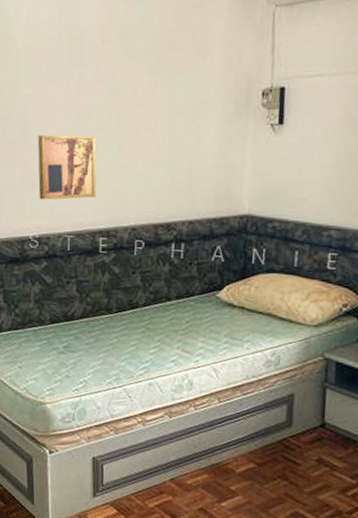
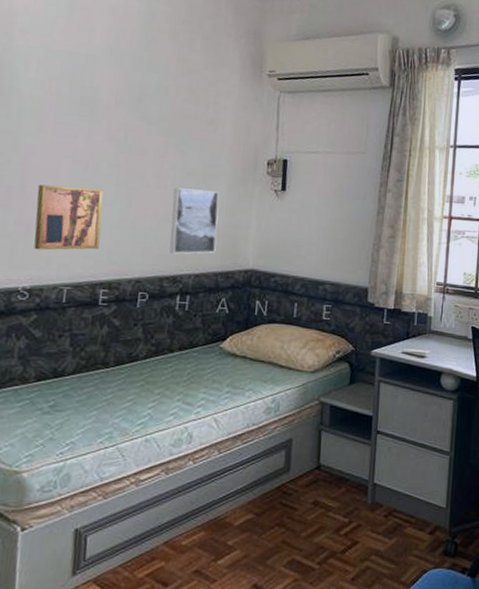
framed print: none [162,129,211,200] -> present [169,187,219,254]

